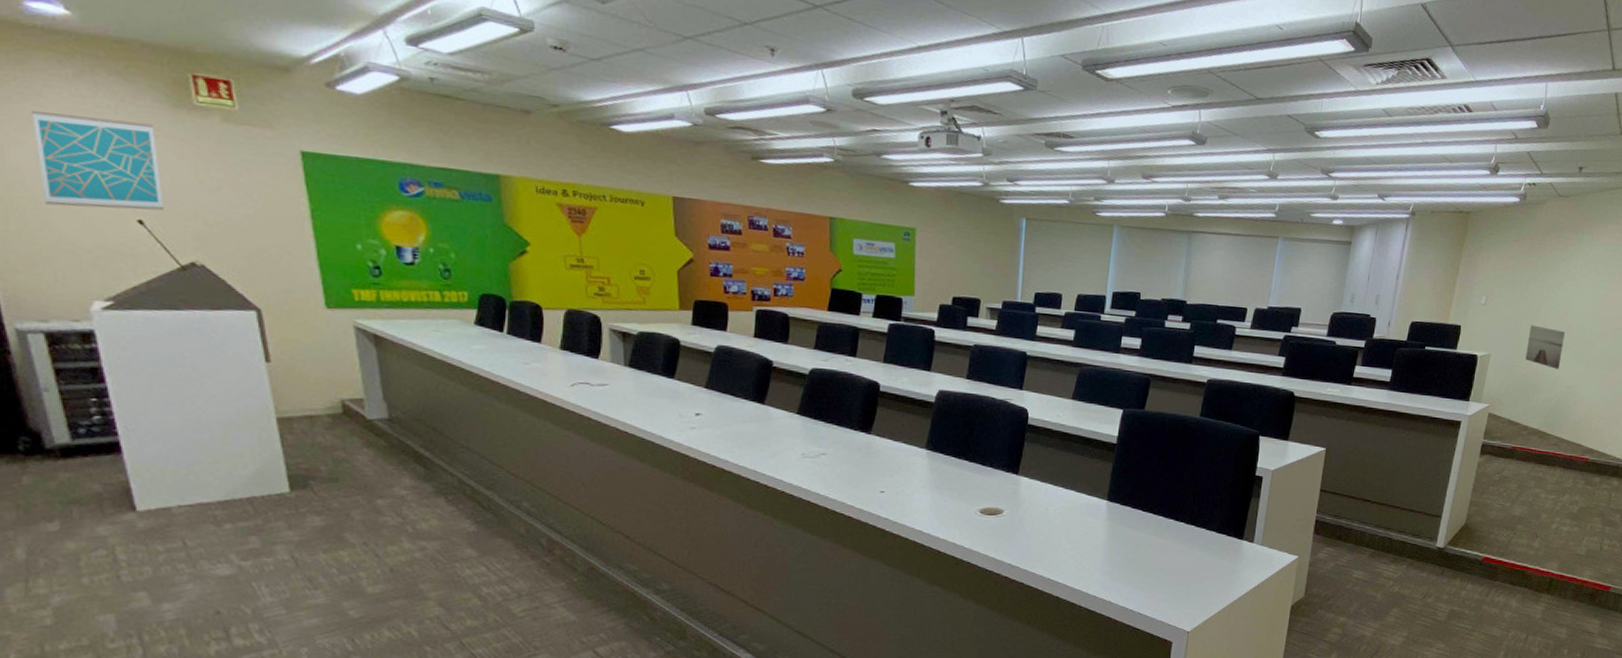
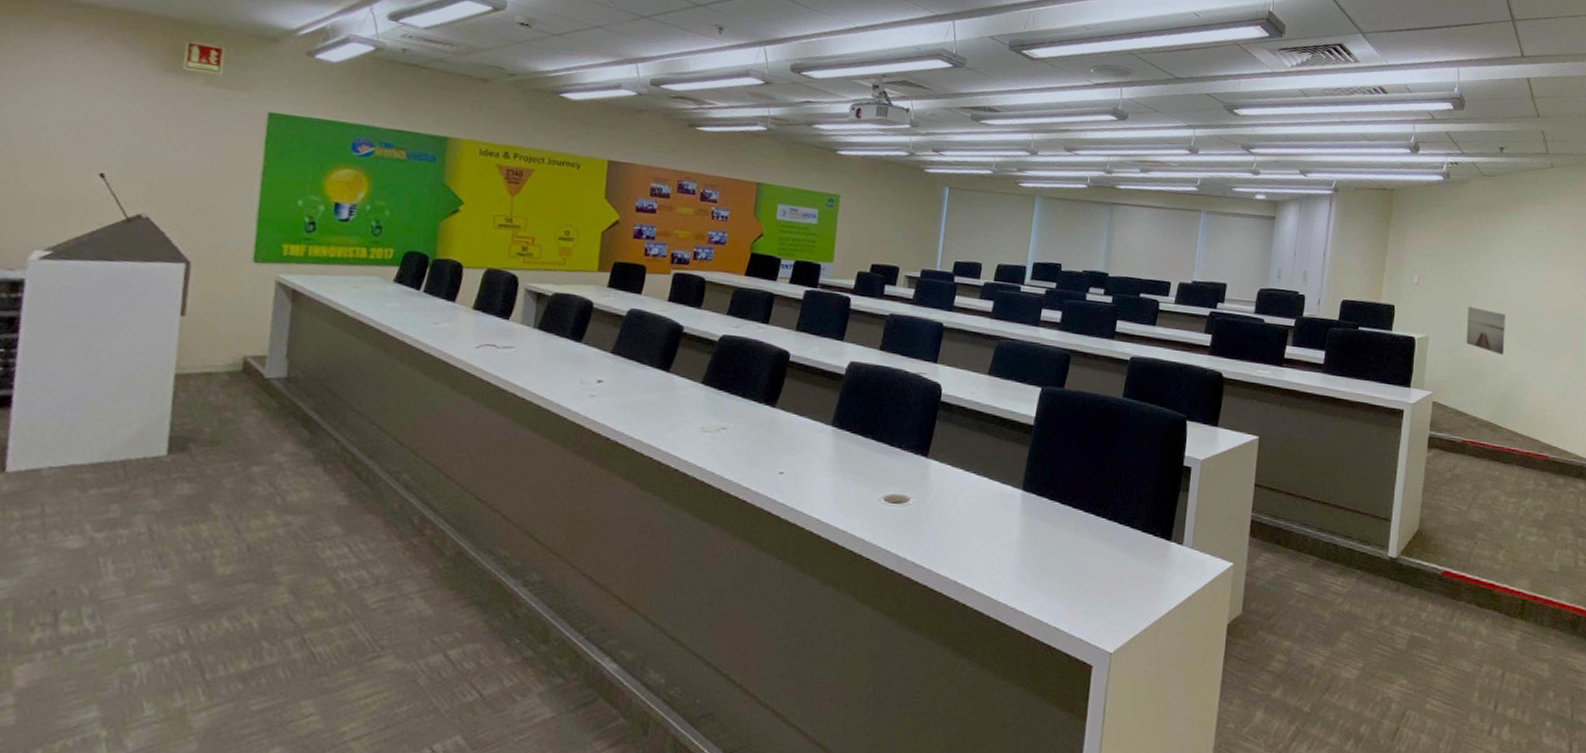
wall art: present [32,111,163,211] -> none [19,73,141,165]

